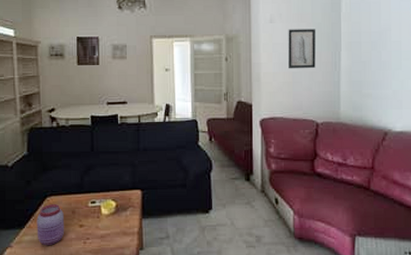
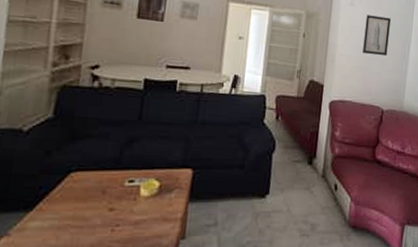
jar: present [36,204,65,246] -> none [48,181,91,234]

